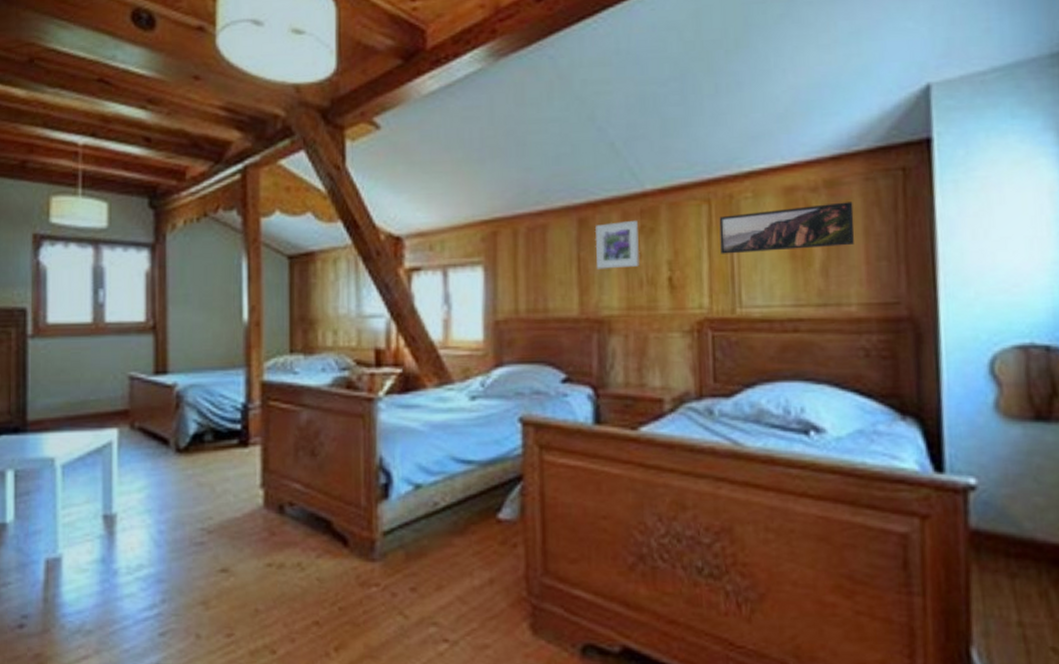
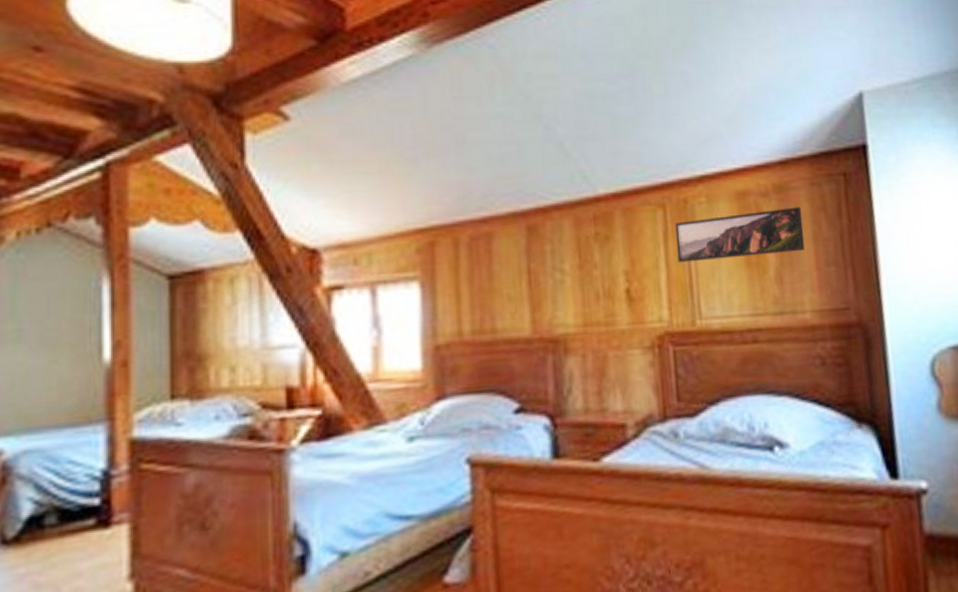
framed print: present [594,221,640,269] -> none [545,228,596,282]

